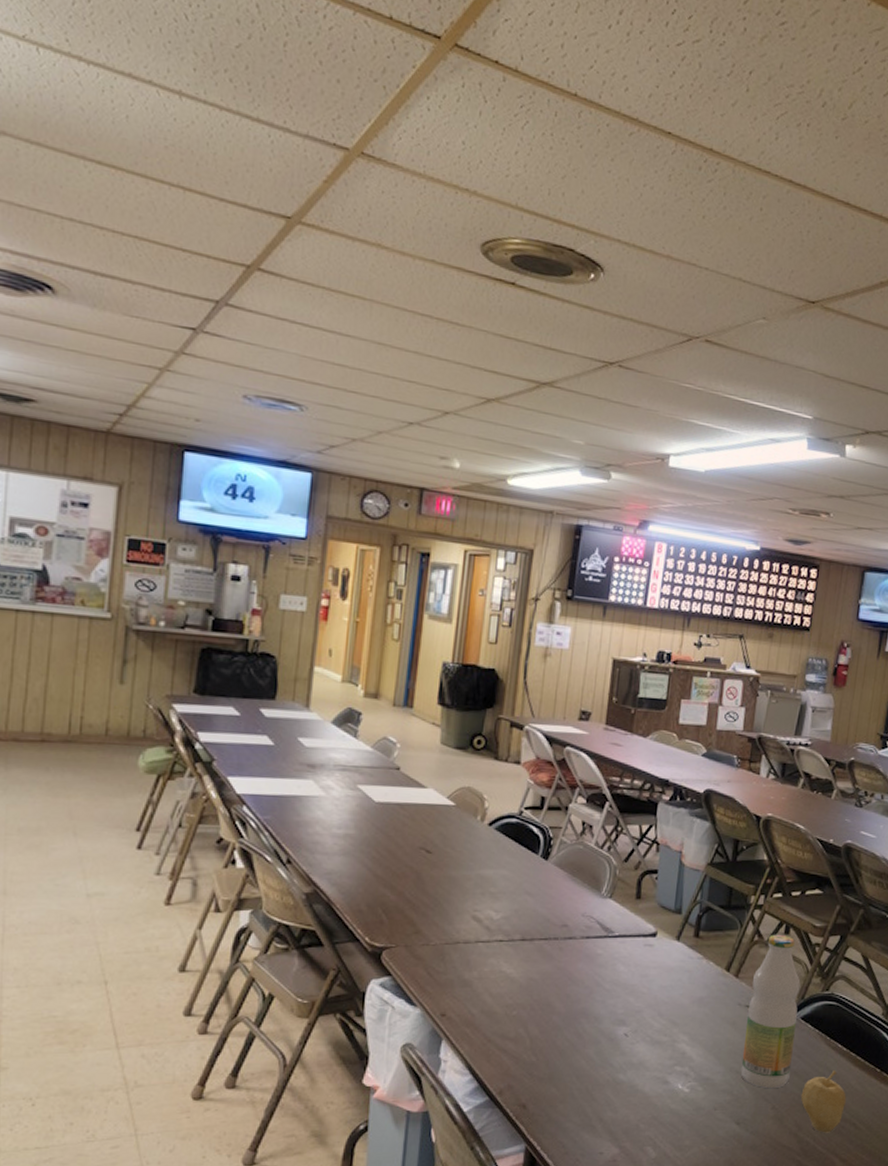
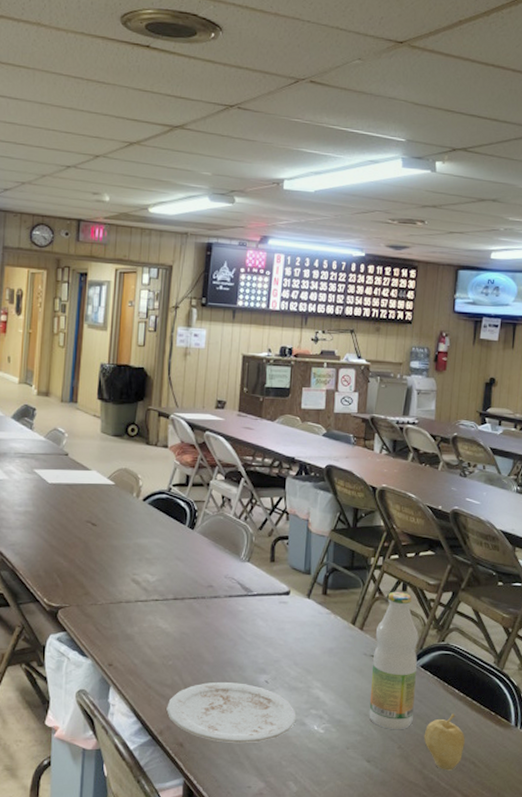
plate: none [508,1034,659,1104] -> present [166,681,297,743]

